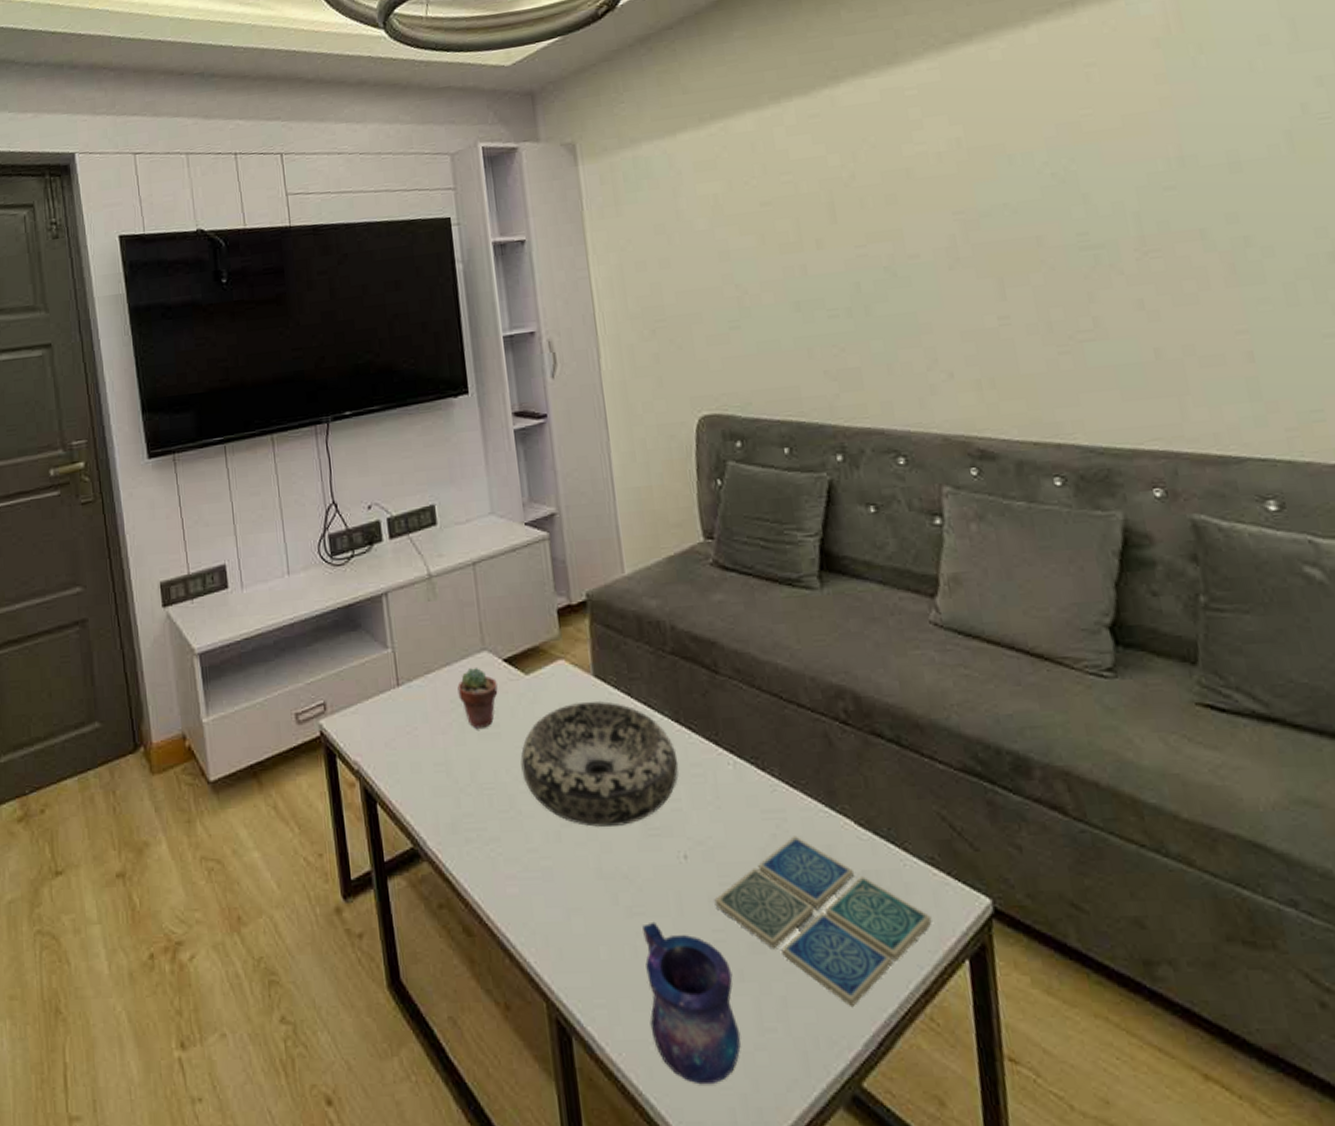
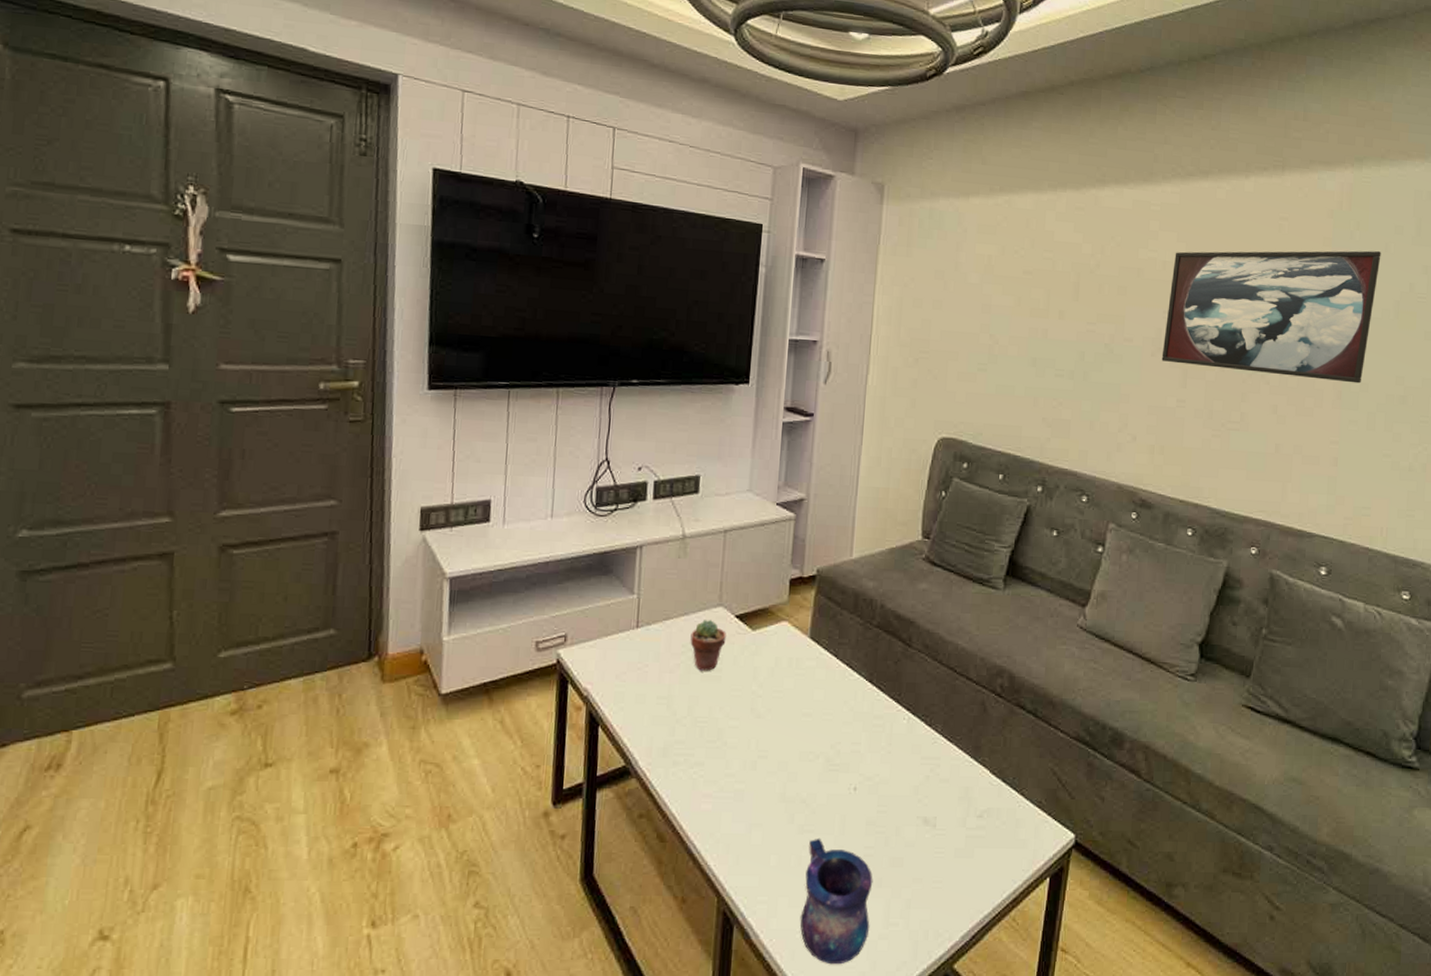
decorative bowl: present [520,700,679,827] -> none [733,658,865,761]
drink coaster: present [714,836,932,1008] -> none [870,778,1030,910]
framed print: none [950,72,1262,273] -> present [1161,250,1381,384]

